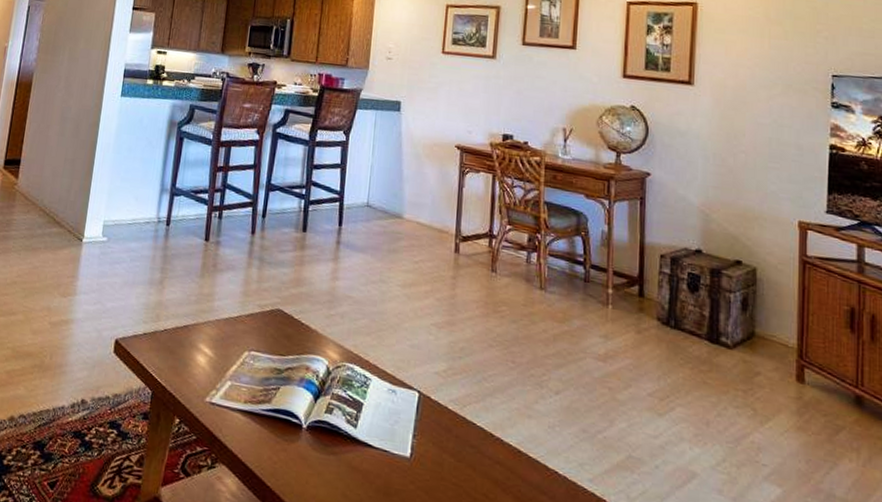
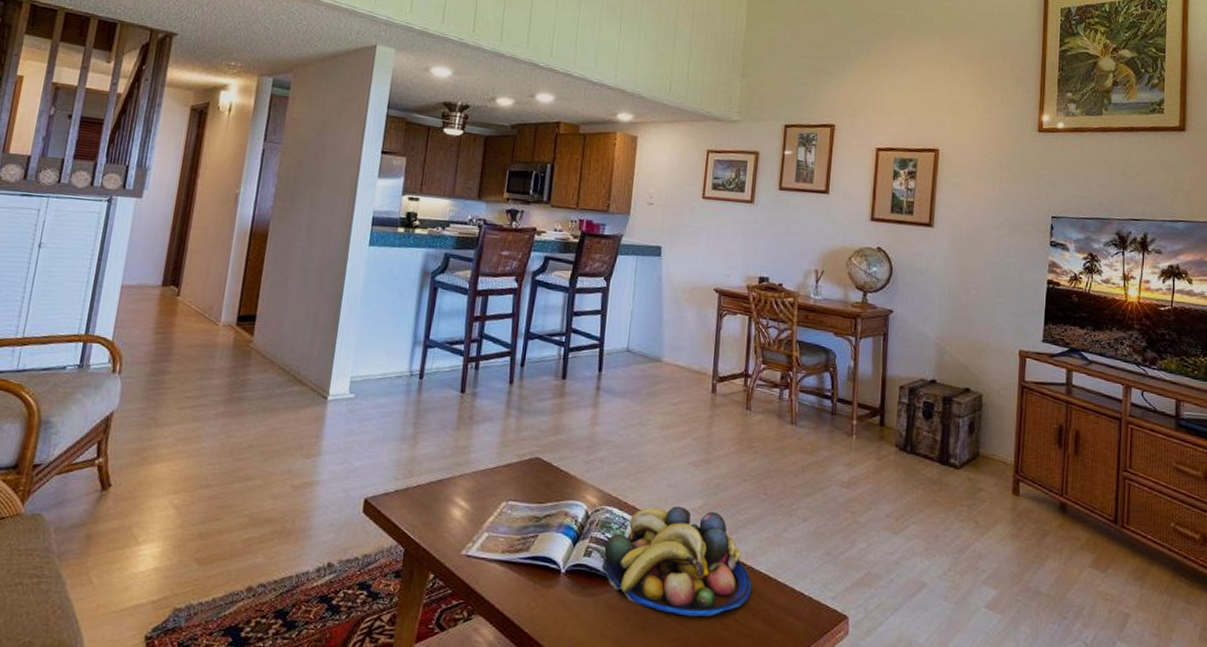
fruit bowl: none [343,367,501,488] -> present [601,505,753,617]

